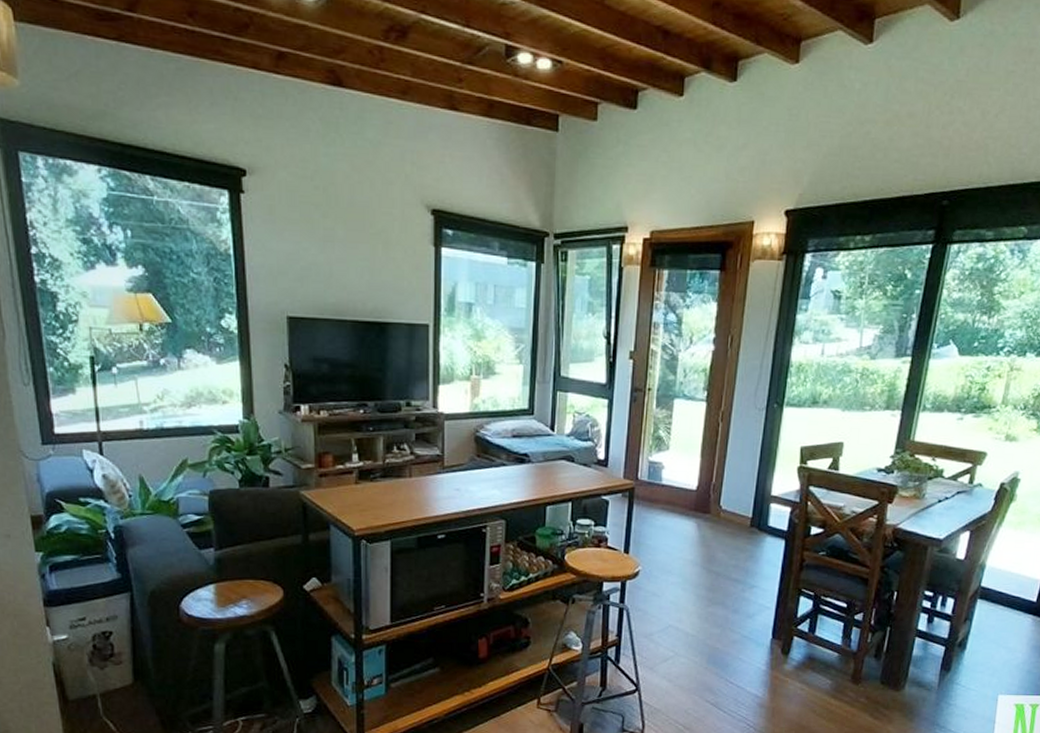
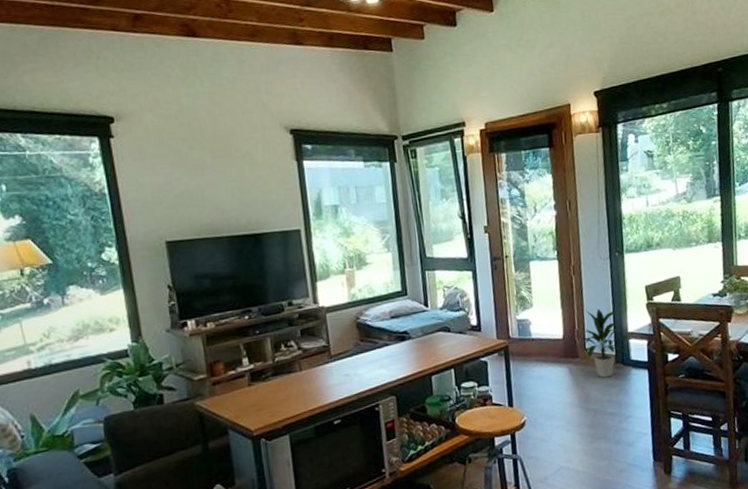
indoor plant: none [712,463,772,540] -> present [579,309,630,378]

